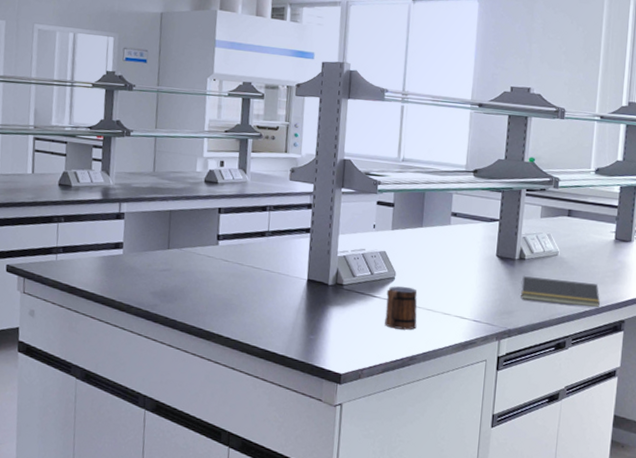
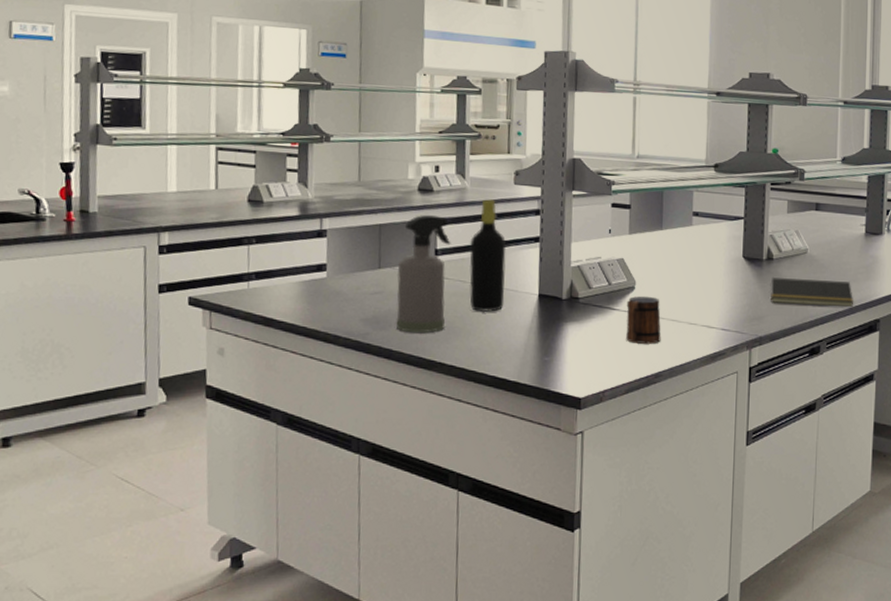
spray bottle: none [180,203,232,308] -> present [396,214,451,333]
bottle: none [246,192,280,293] -> present [469,199,506,312]

